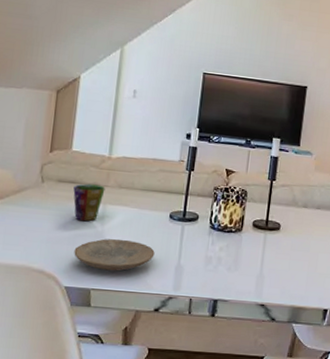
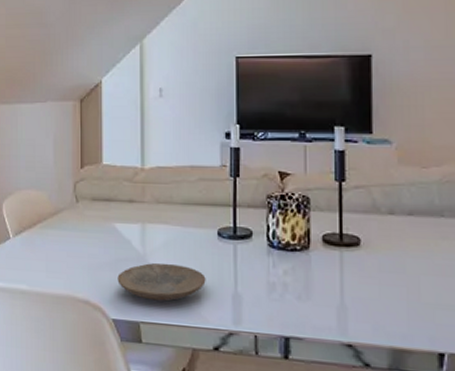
cup: present [73,183,105,222] -> none [109,200,142,244]

